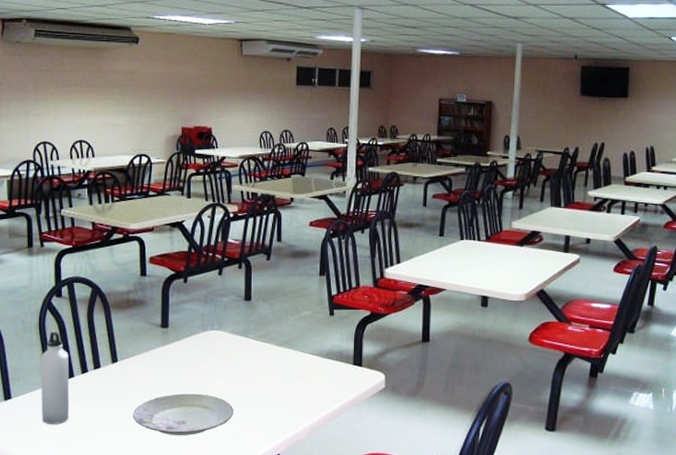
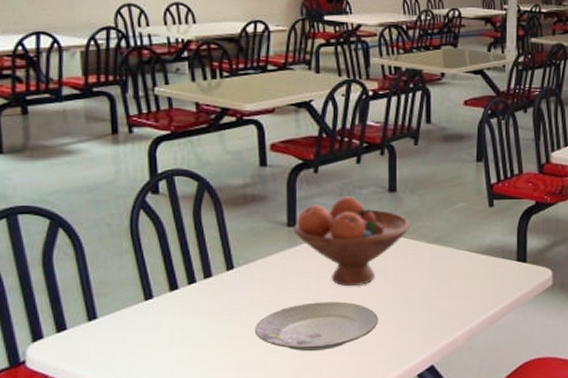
water bottle: present [41,330,70,424] -> none [135,234,175,347]
fruit bowl: none [166,303,263,381] -> present [293,196,411,287]

